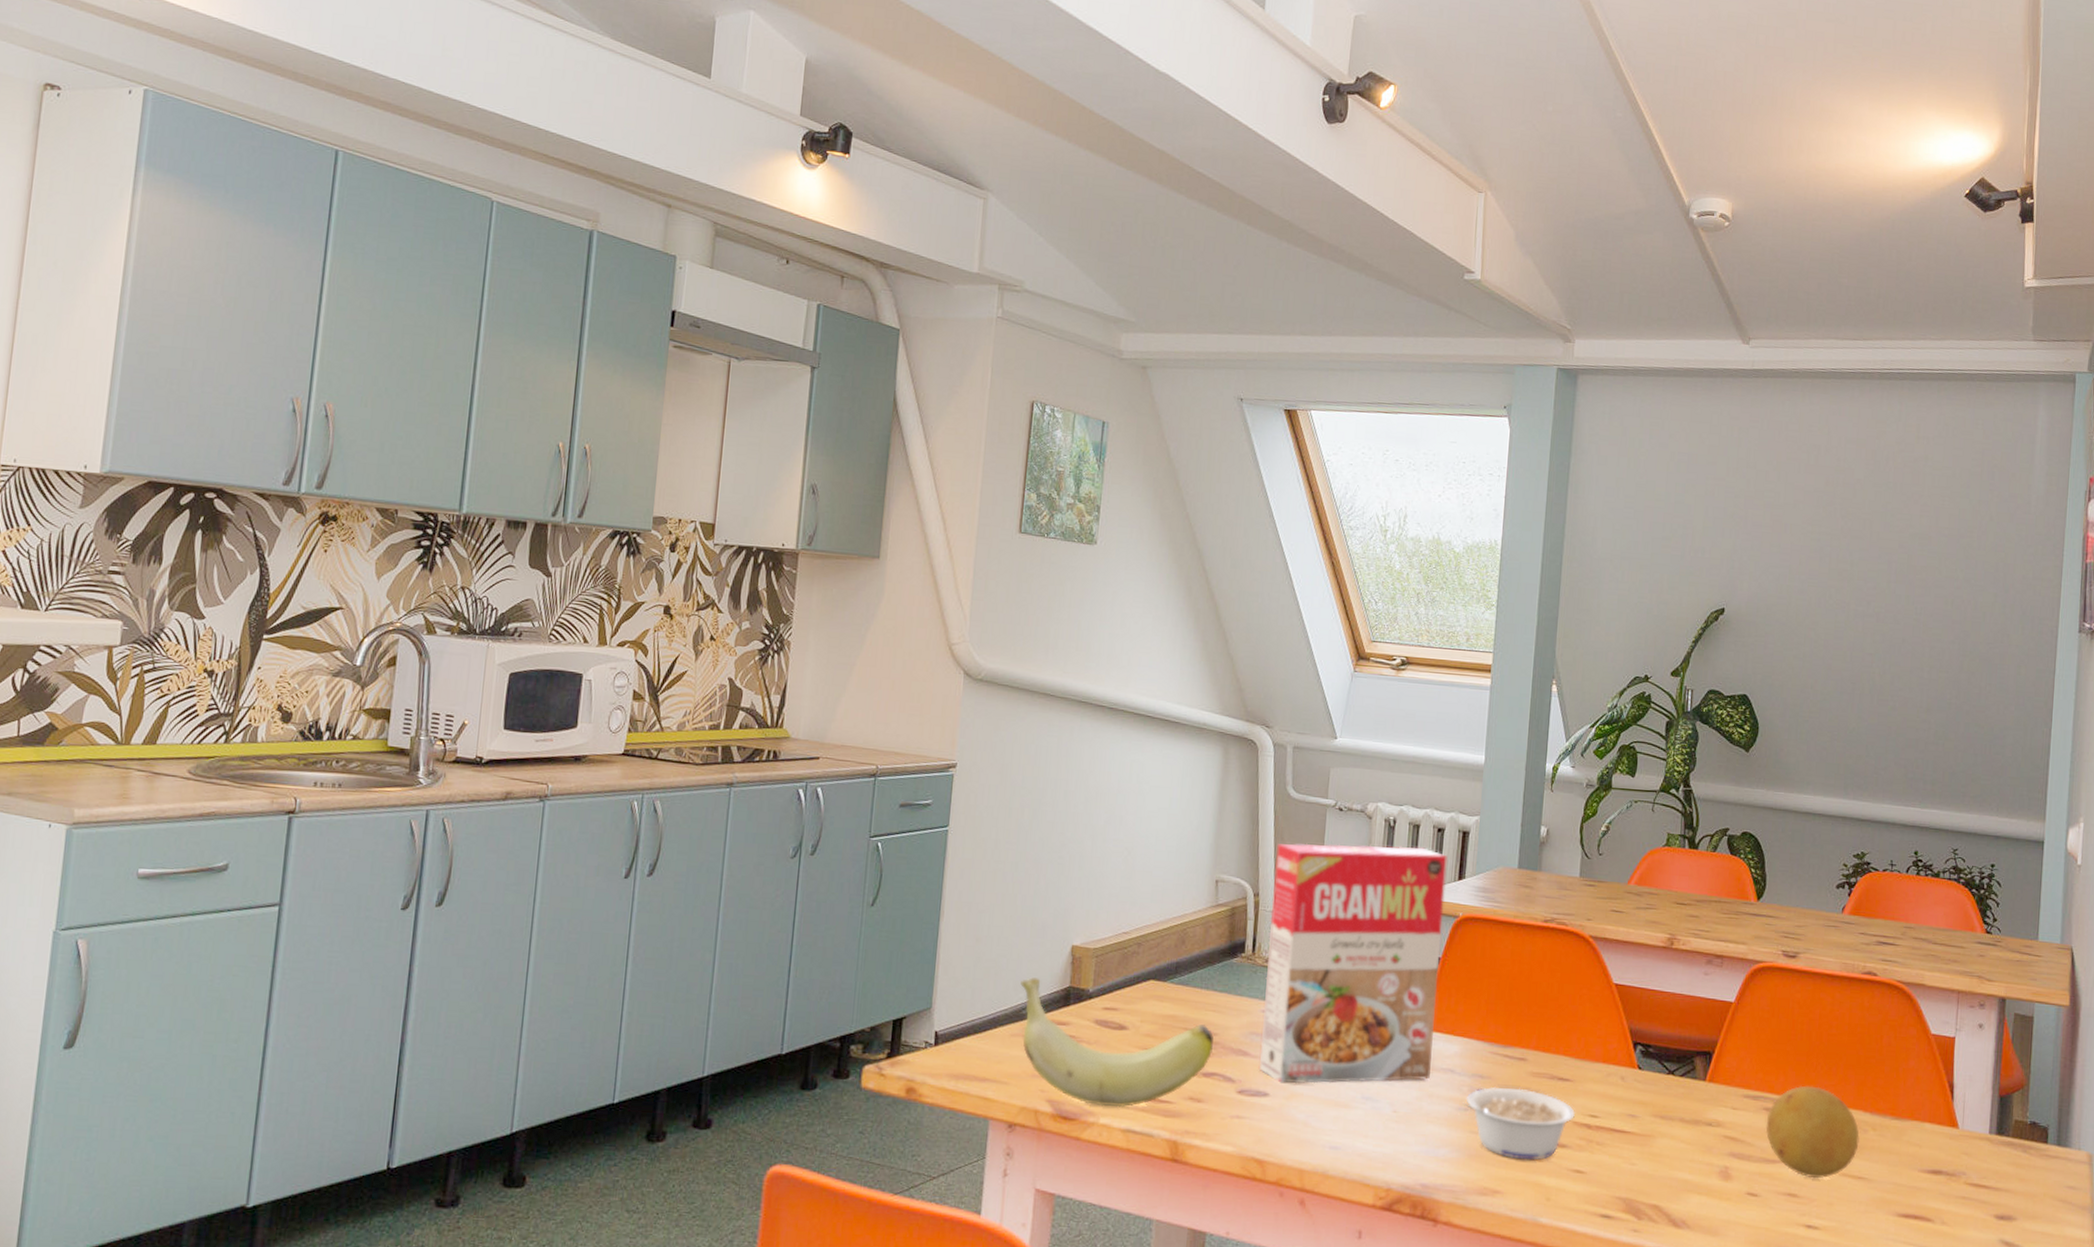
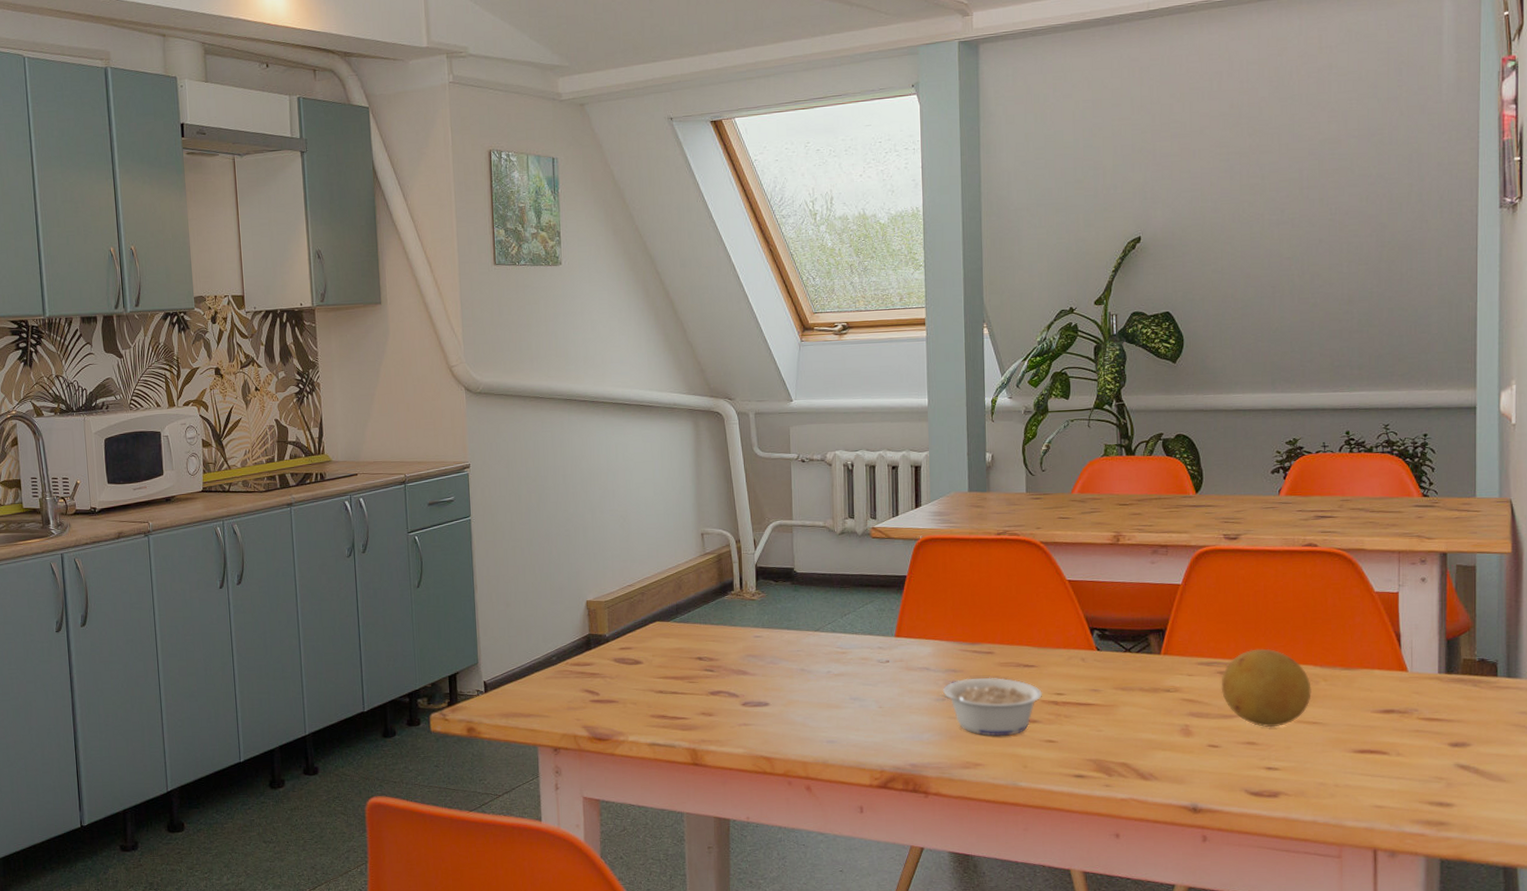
banana: present [1020,977,1214,1108] -> none [548,630,716,727]
cereal box: present [1260,843,1448,1084] -> none [751,484,908,694]

